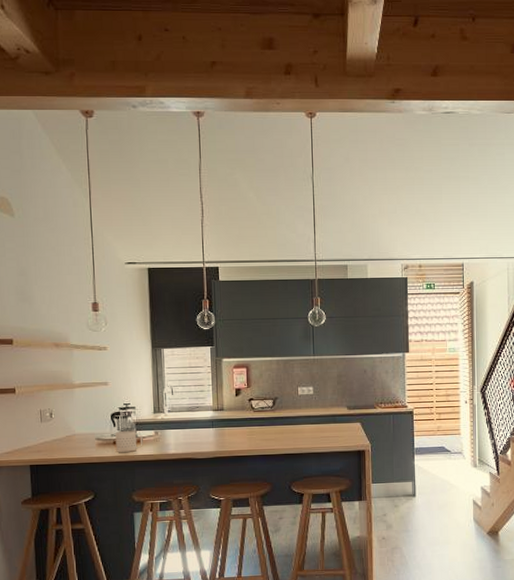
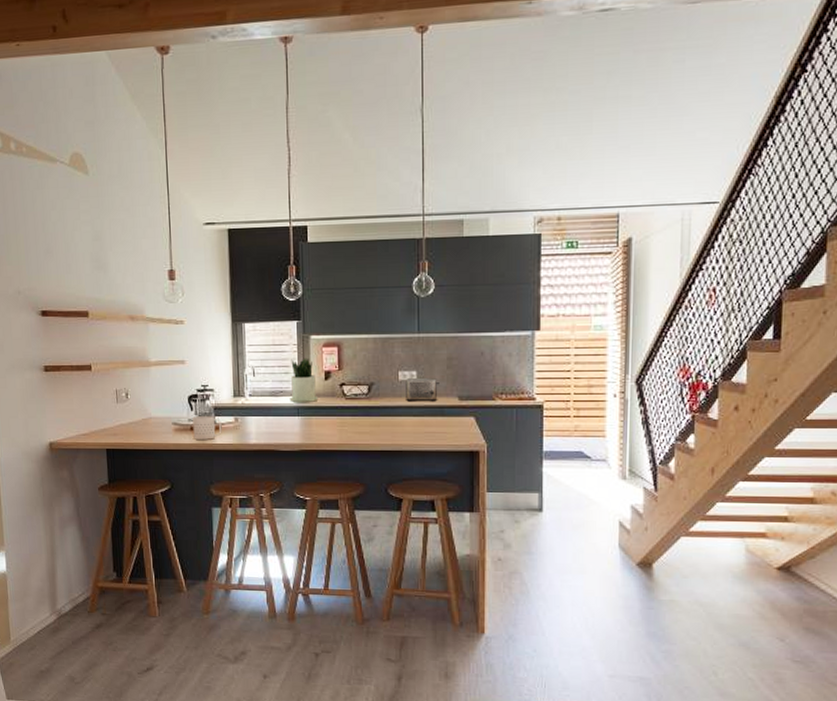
planter: none [205,377,230,417] -> present [289,357,319,403]
toaster: none [304,391,332,412] -> present [406,377,440,402]

